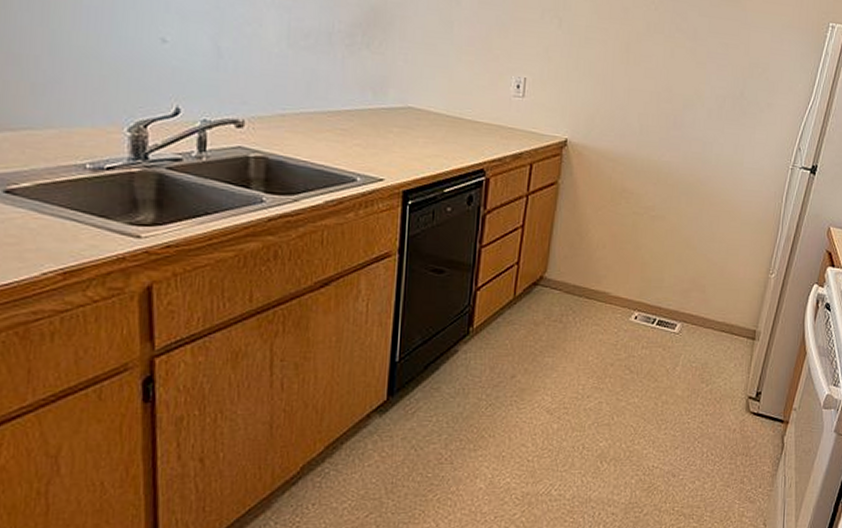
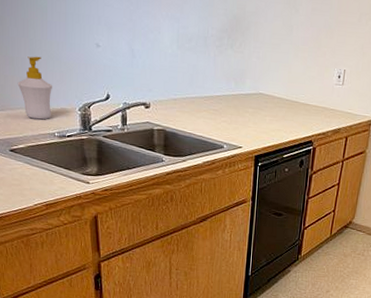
soap bottle: none [25,53,85,145] -> present [17,56,52,120]

